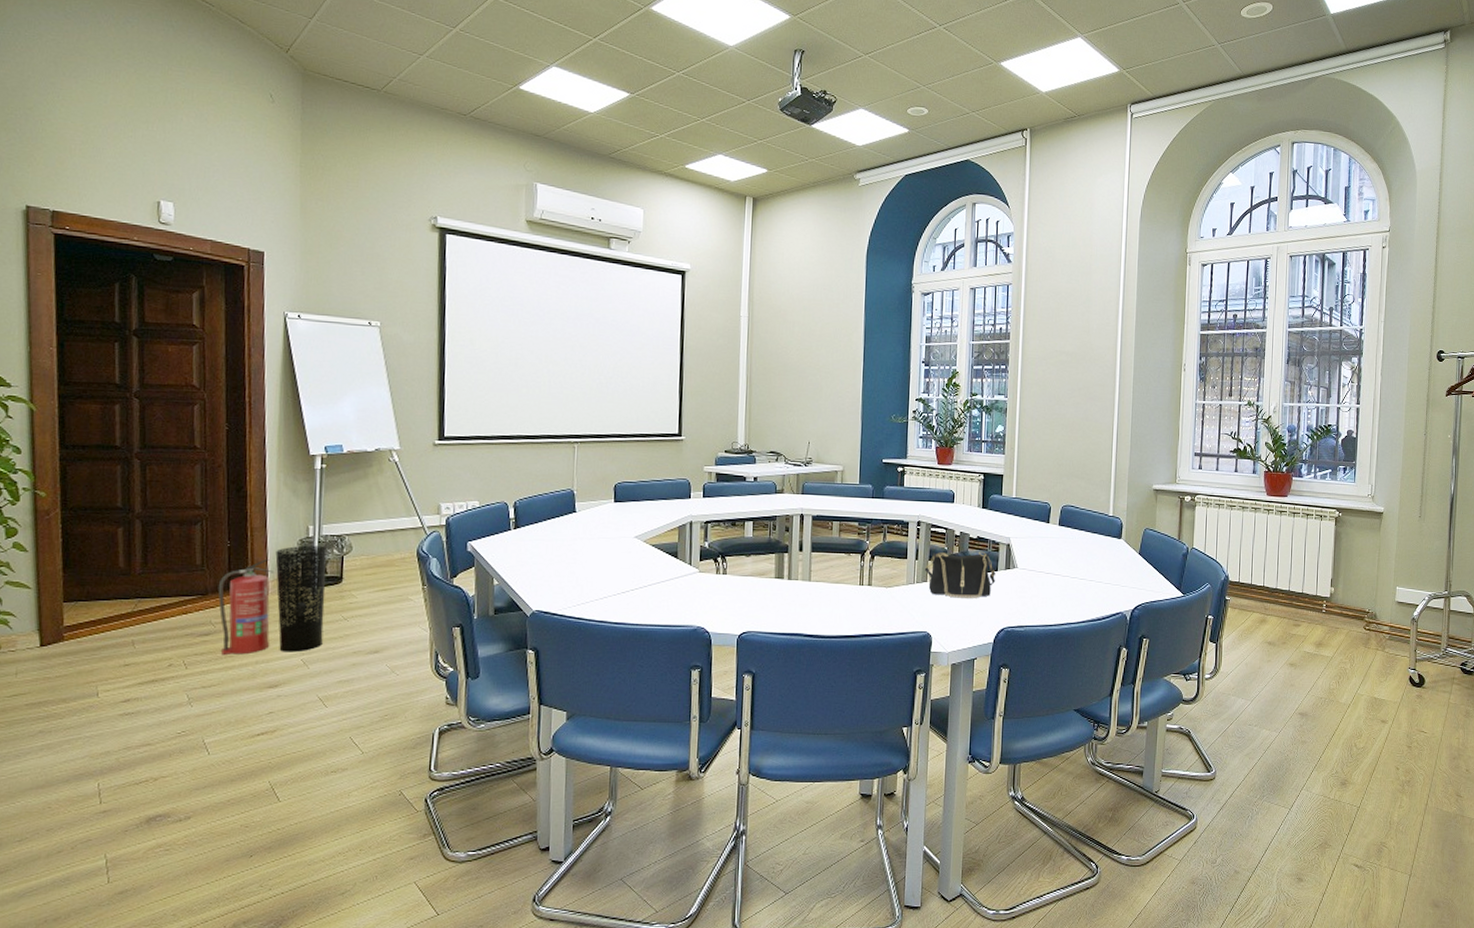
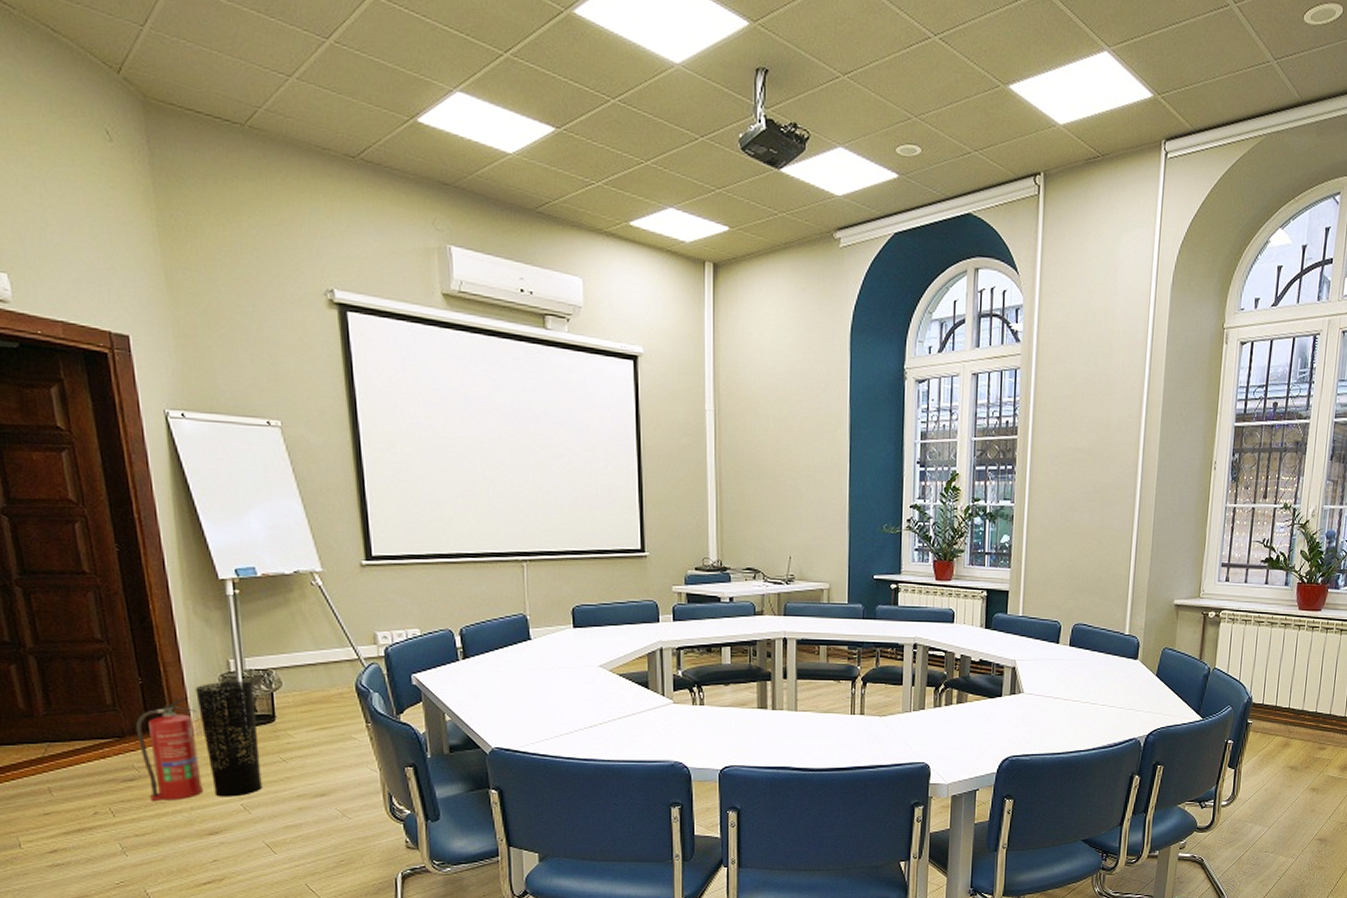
handbag: present [924,551,995,598] -> none [921,675,999,726]

